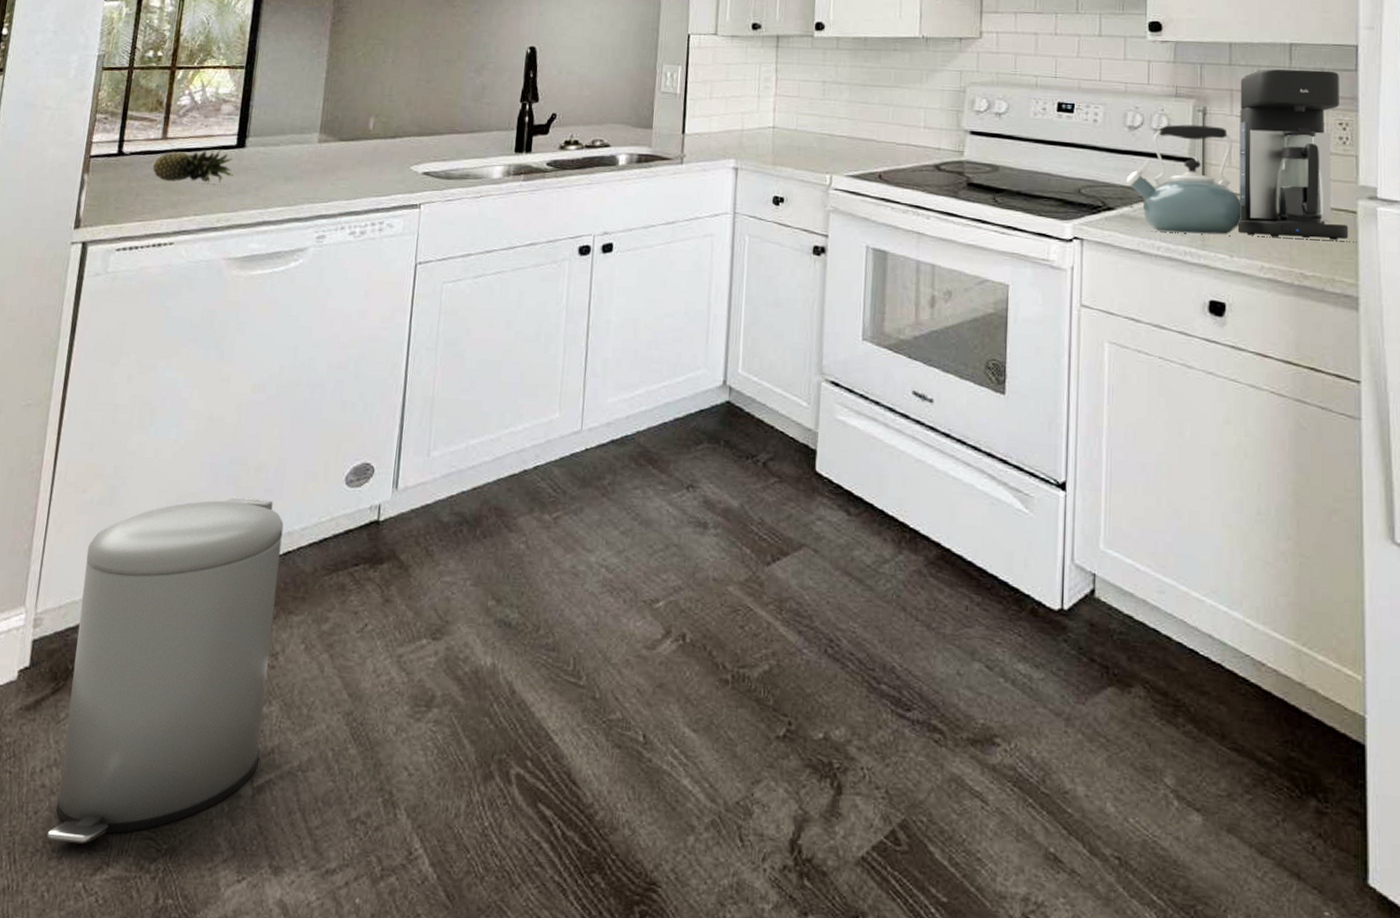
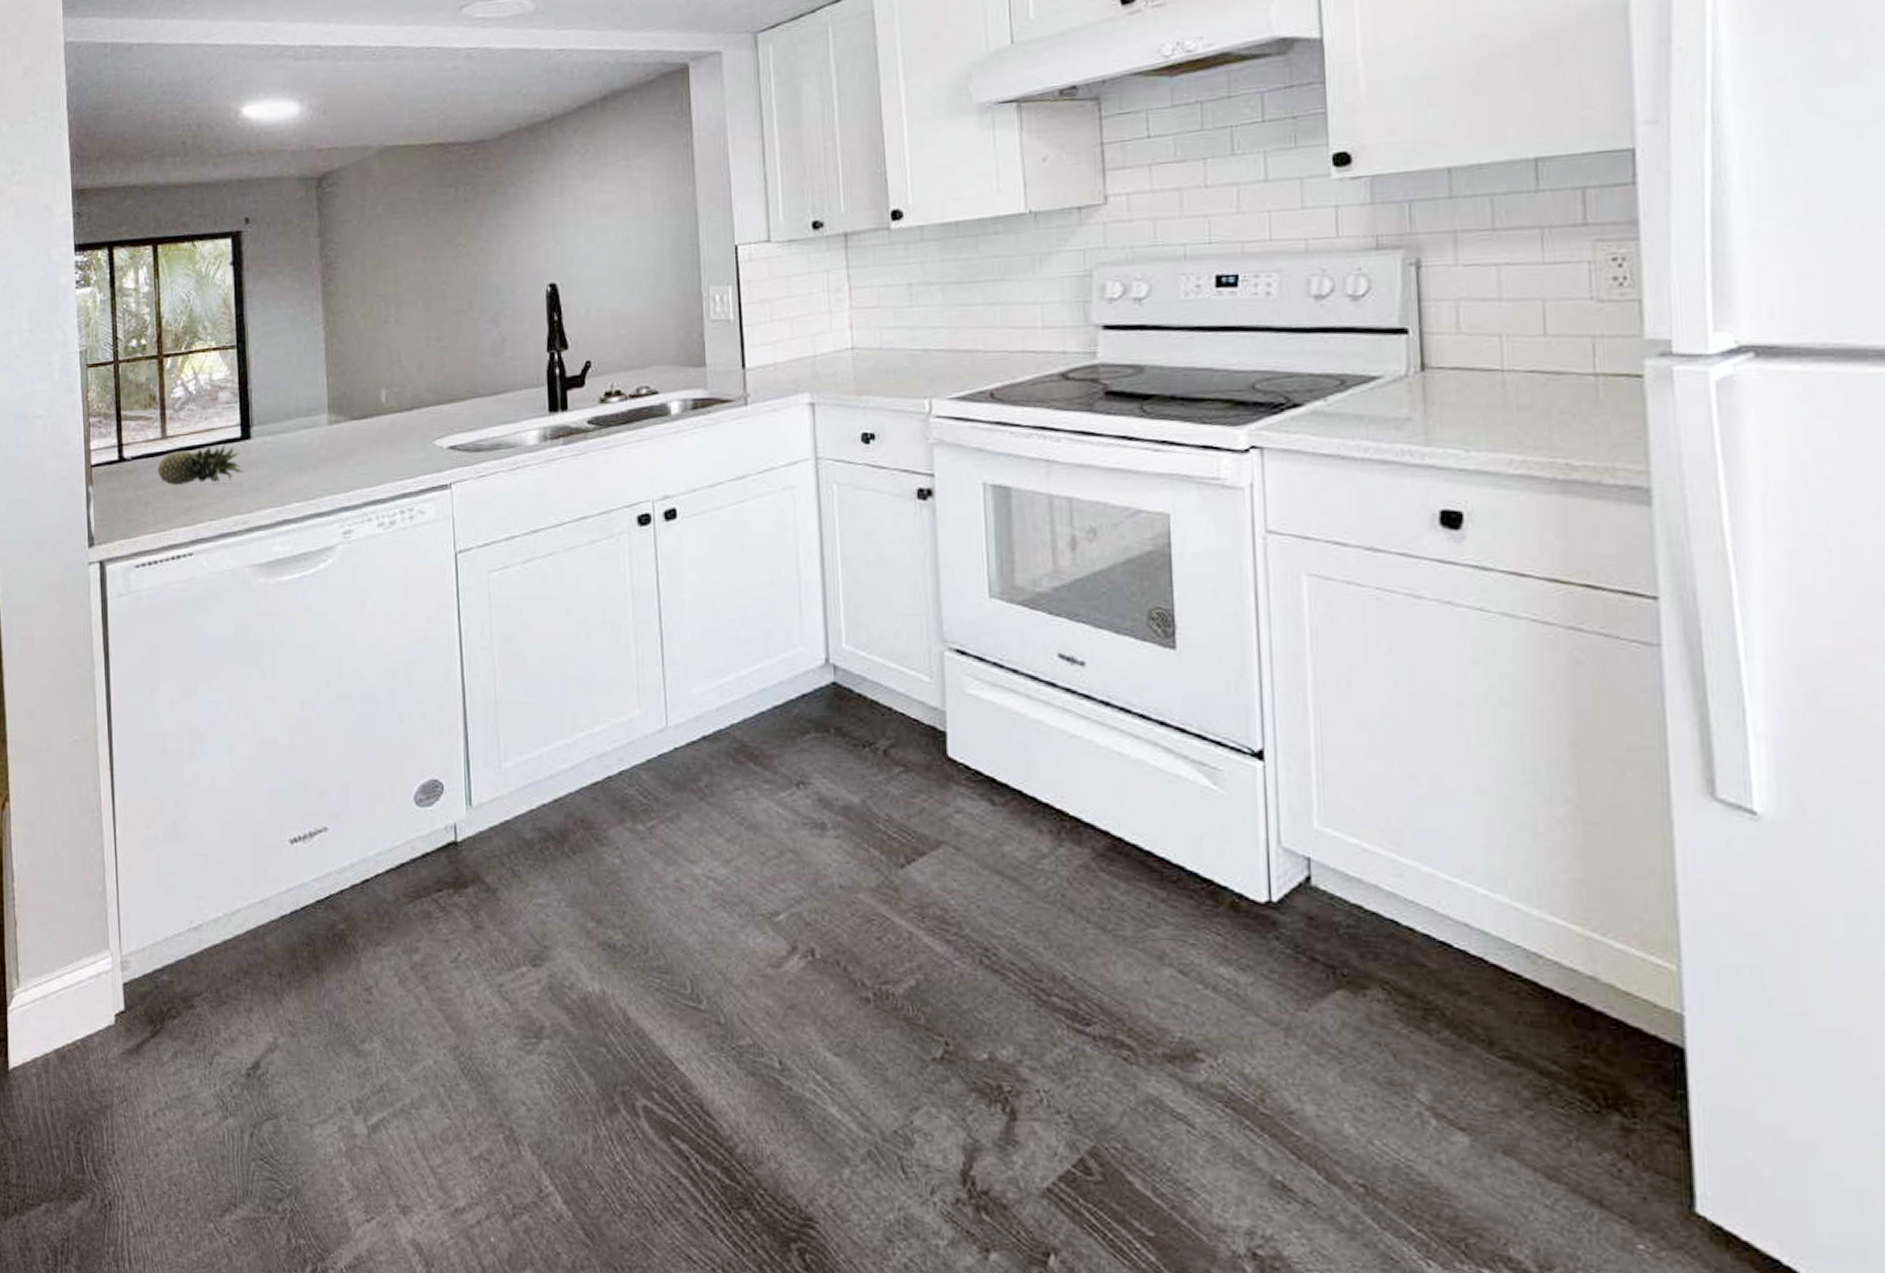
pedal bin: present [46,497,284,844] -> none [160,825,369,1186]
kettle: present [1126,124,1243,235] -> none [1315,282,1480,428]
coffee maker: present [1237,69,1349,241] -> none [1466,188,1633,422]

